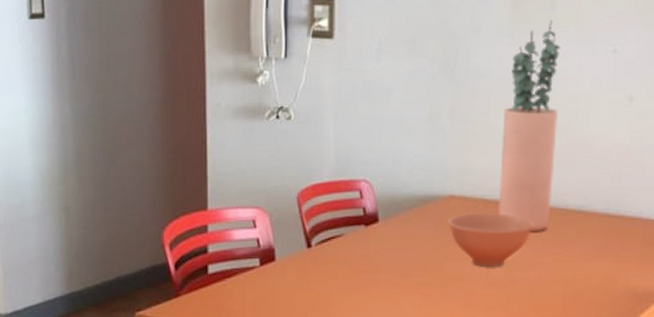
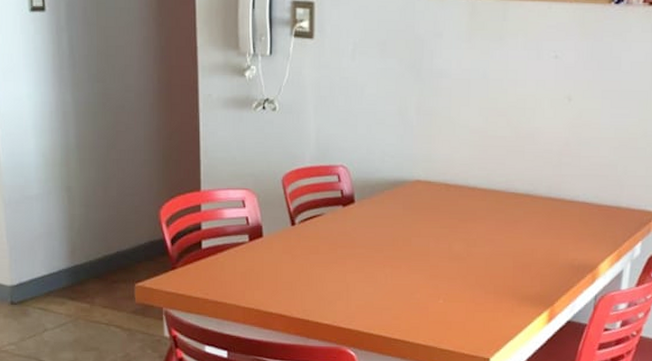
bowl: present [447,212,534,268] -> none [414,195,489,244]
vase: present [497,20,561,232] -> none [457,29,511,213]

